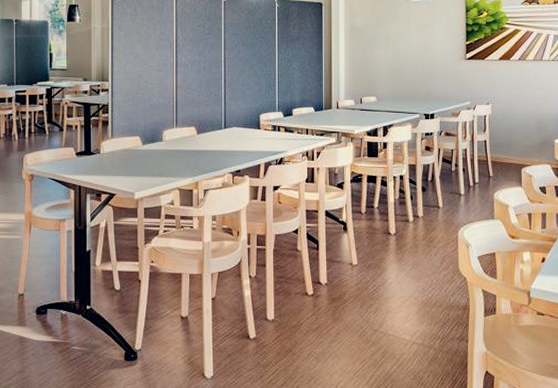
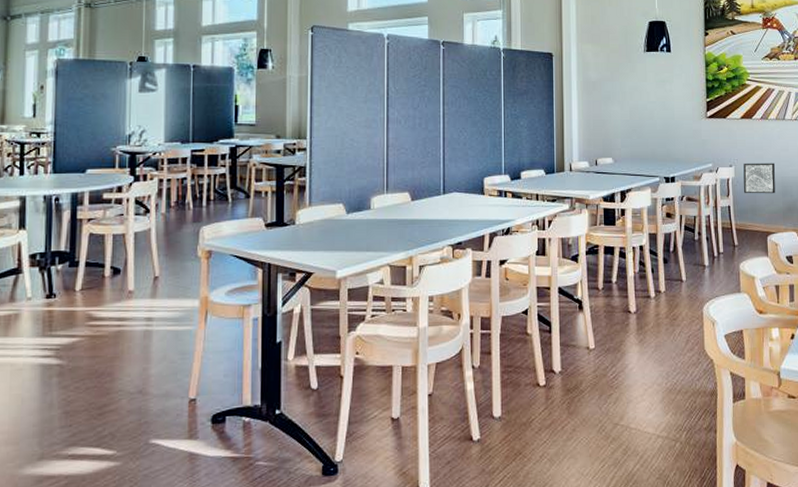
wall art: none [500,101,531,130] -> present [743,163,776,194]

